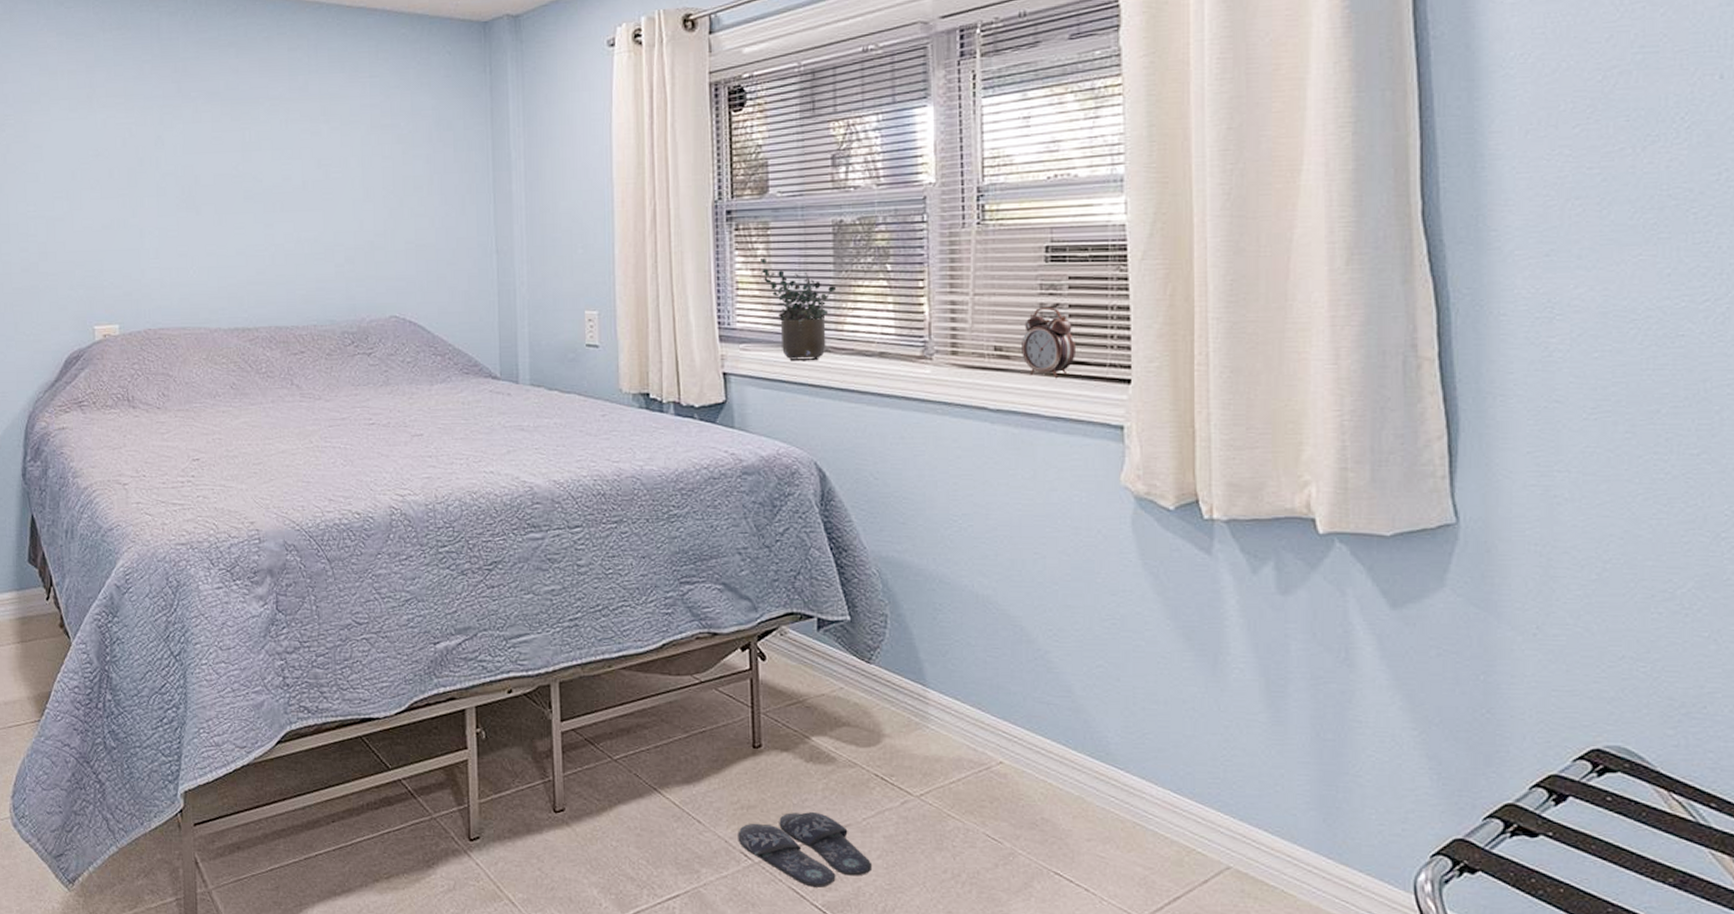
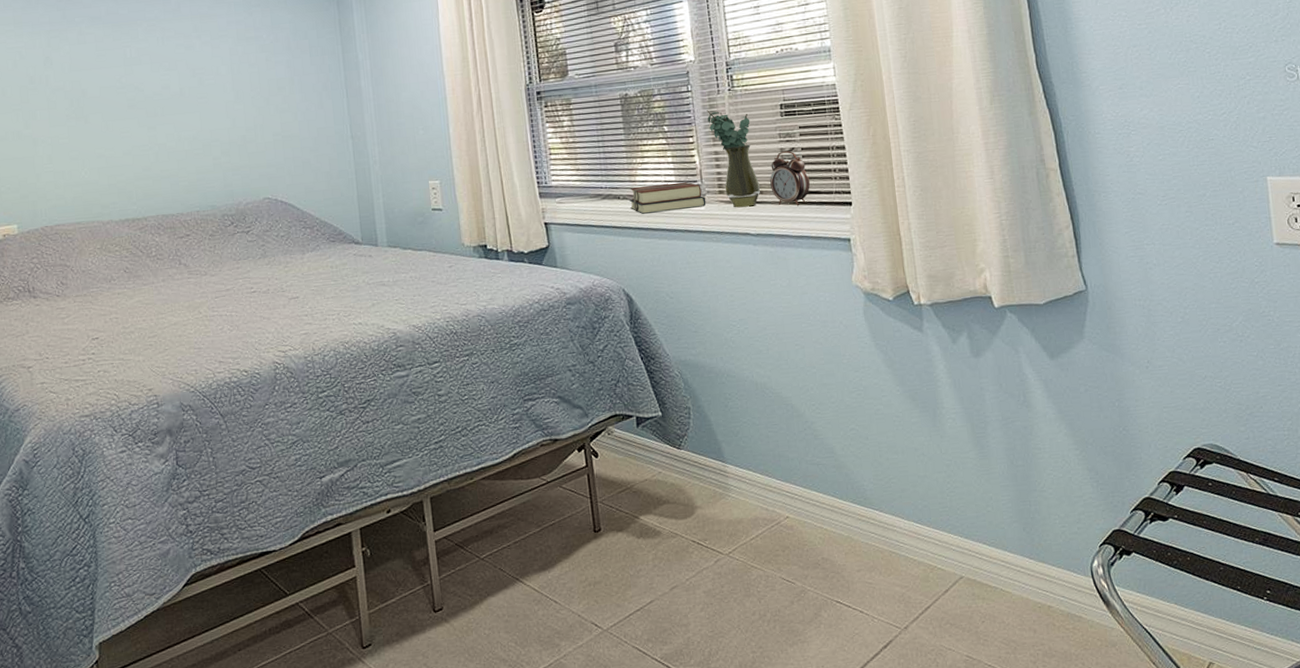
slippers: present [738,812,871,888] -> none [588,579,697,644]
potted plant: present [761,259,836,362] -> none [567,128,627,210]
books: none [832,336,933,373] -> present [629,182,706,215]
vase: none [945,247,1007,374] -> present [707,110,760,208]

